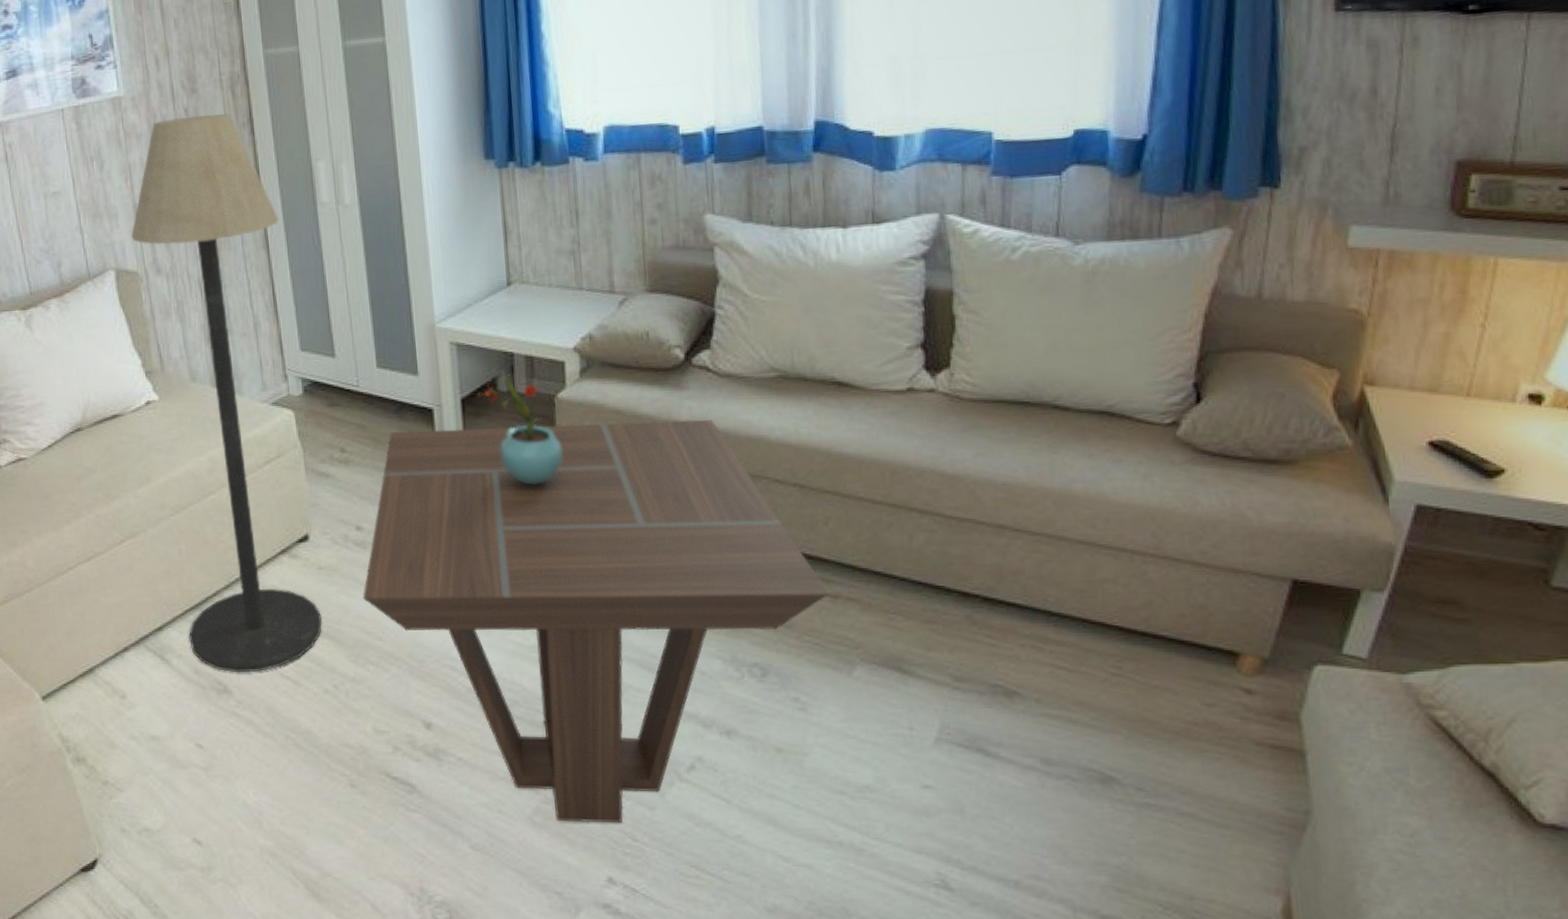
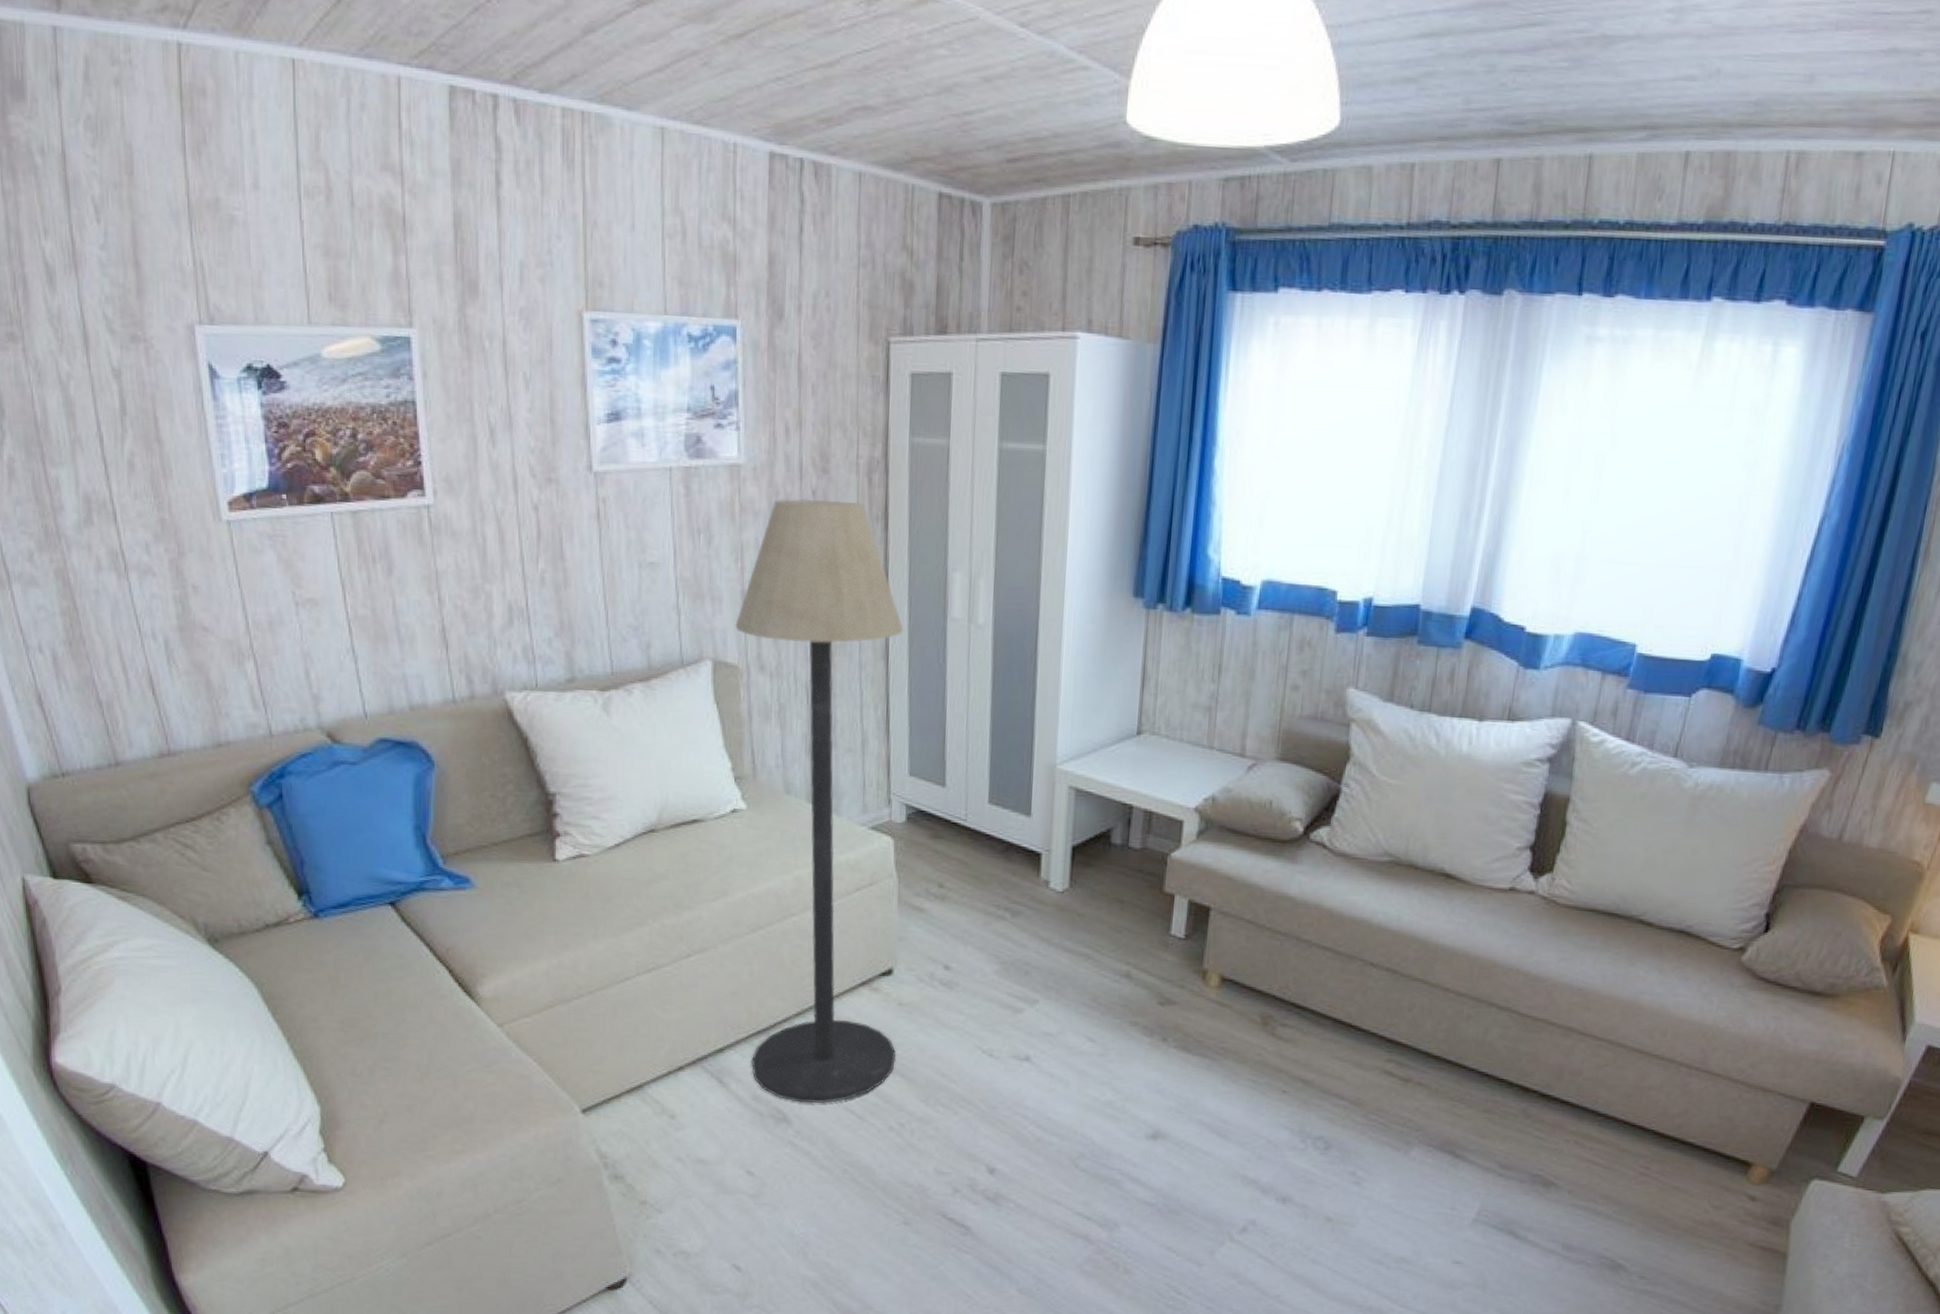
coffee table: present [363,420,830,823] -> none [942,872,1402,1277]
potted flower: present [478,374,563,485] -> none [1090,827,1167,942]

